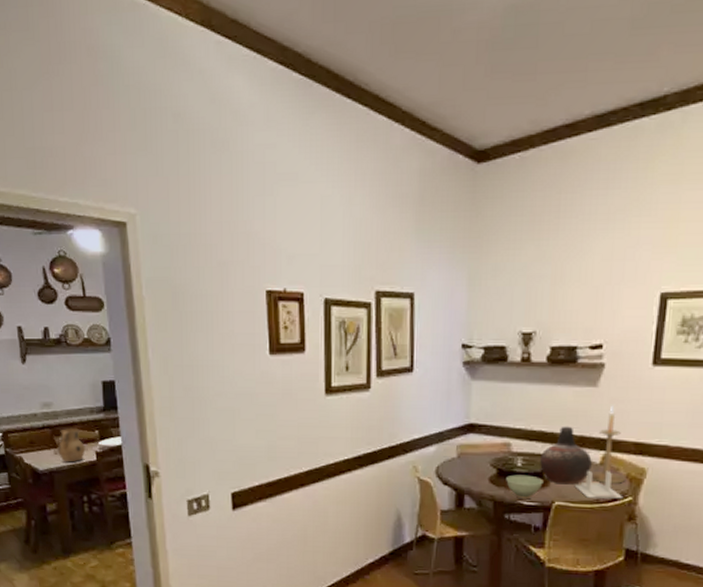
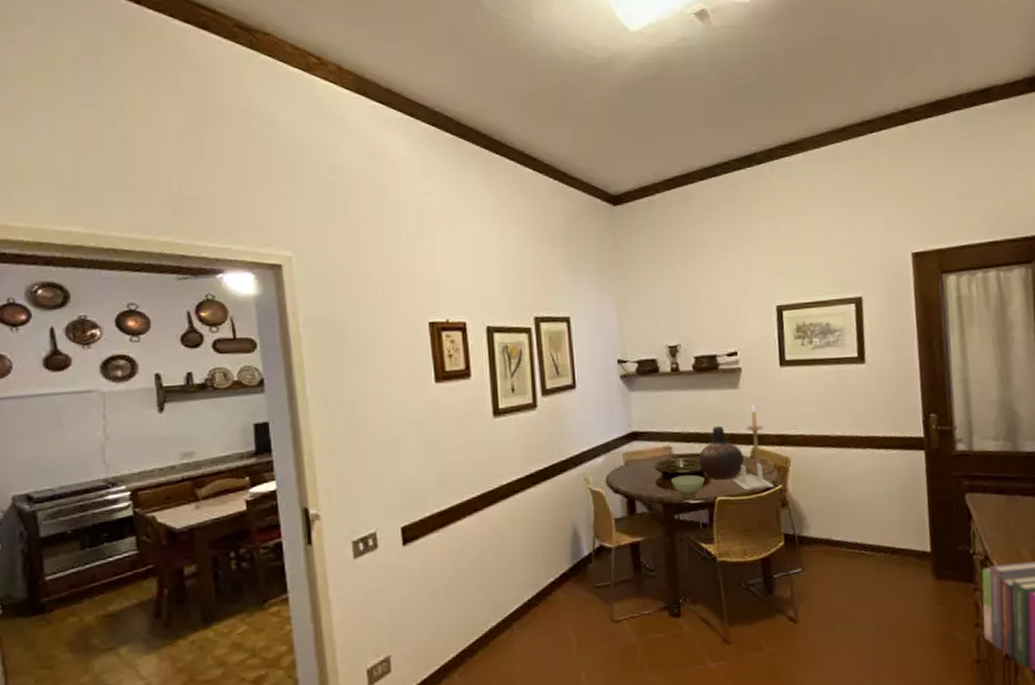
jug: present [57,428,86,463] -> none [199,476,234,516]

